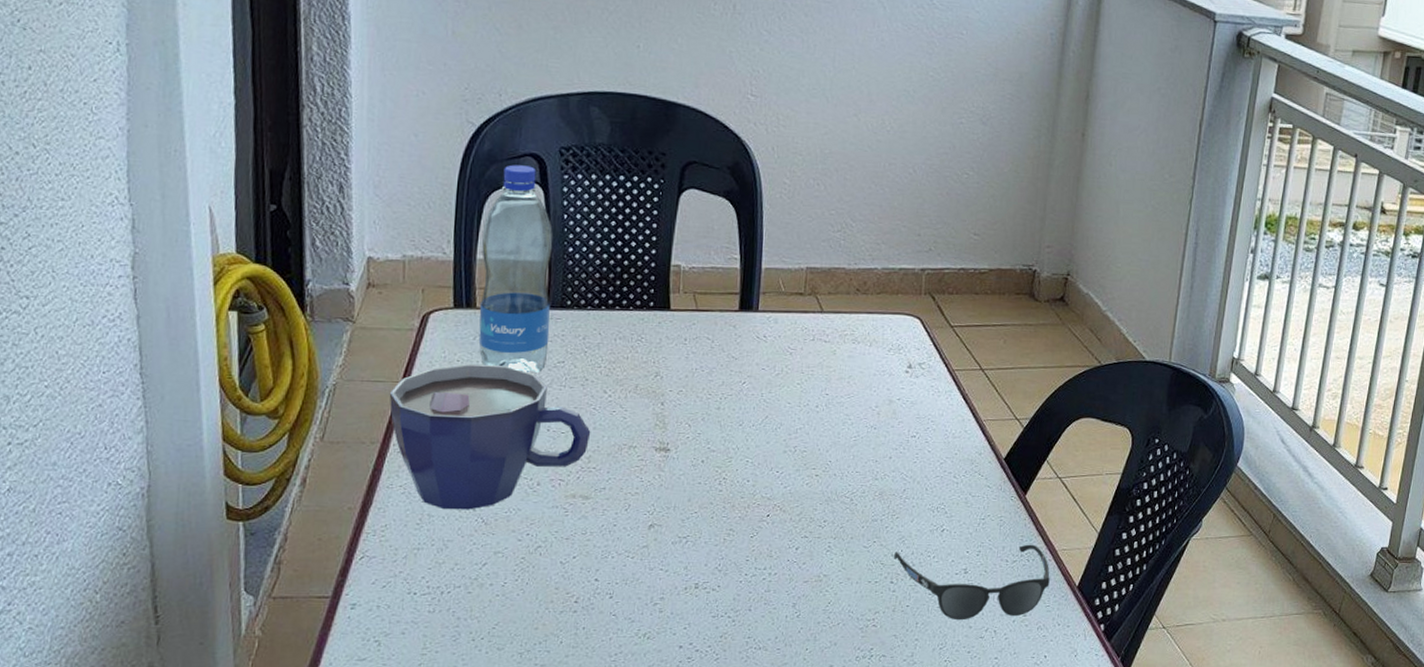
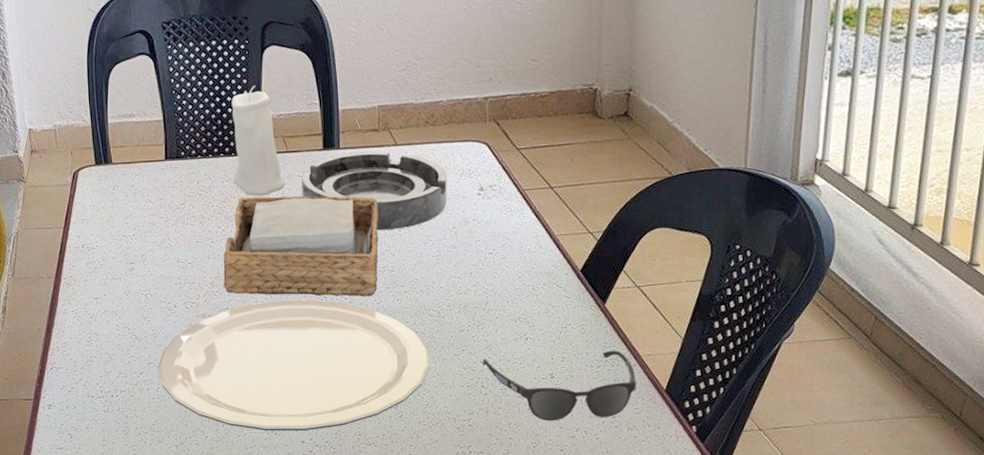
cup: present [389,363,591,510] -> none [56,209,212,329]
bottle: present [478,164,553,373] -> none [110,41,171,215]
plate: none [506,481,837,635] -> present [157,300,431,431]
napkin holder: none [603,358,796,479] -> present [223,196,380,296]
candle: none [628,231,691,360] -> present [231,85,286,197]
ashtray: none [708,316,875,406] -> present [301,151,448,231]

